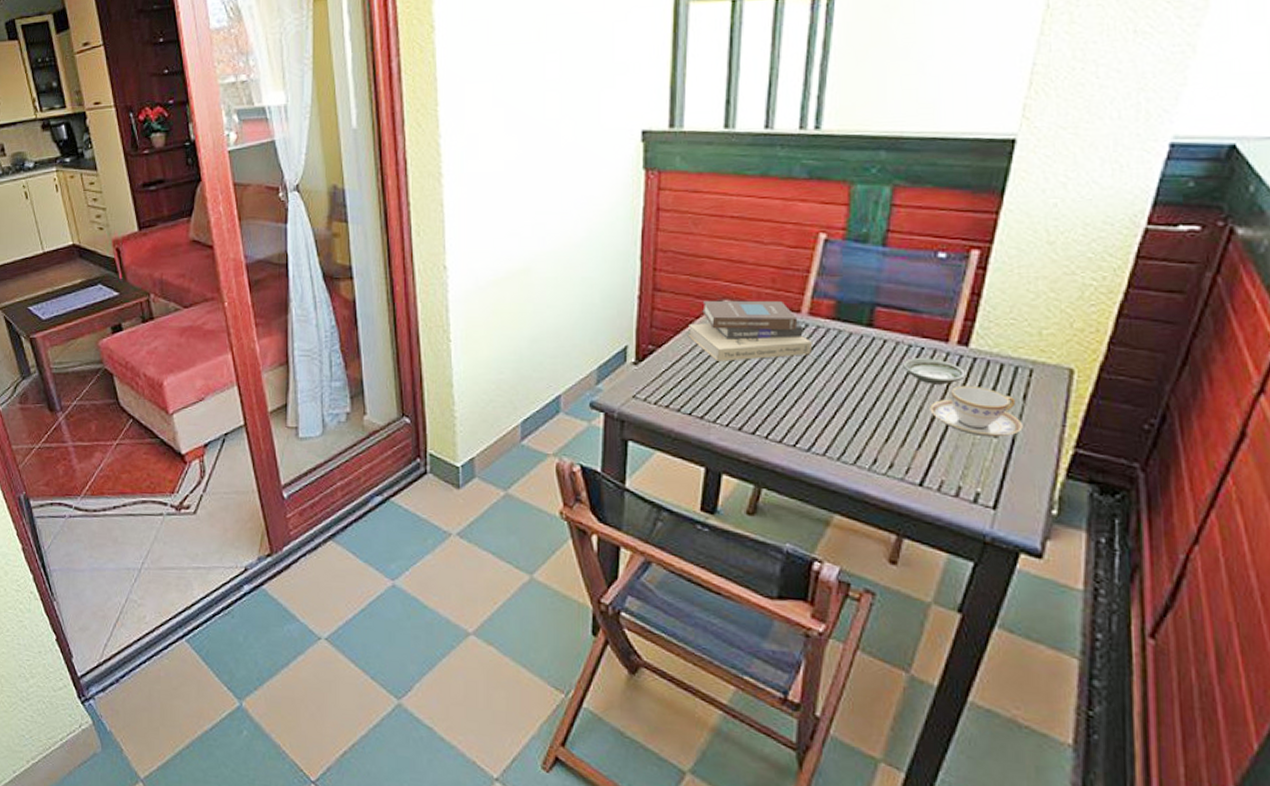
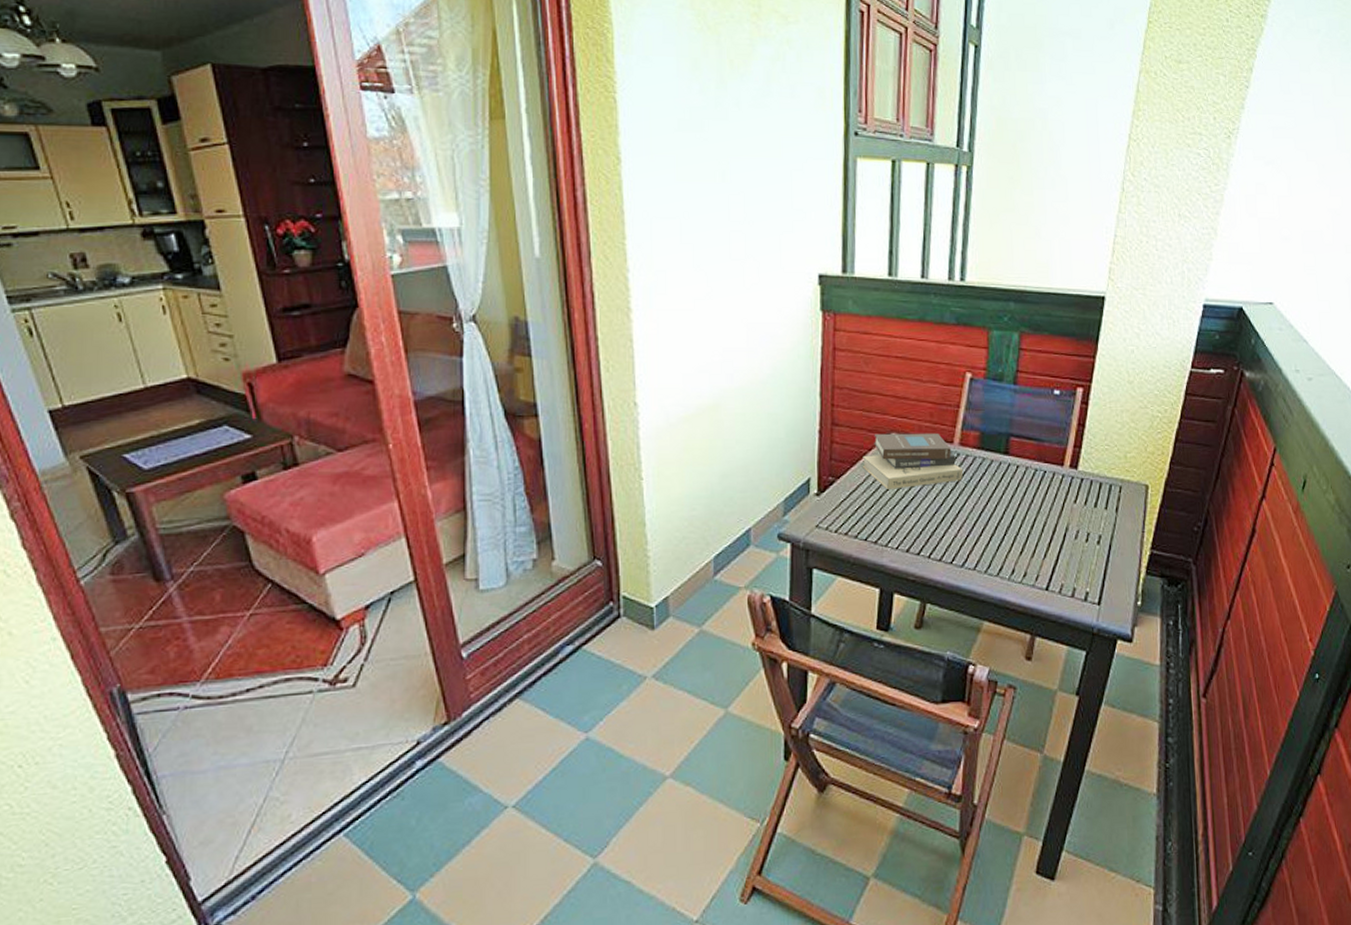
saucer: present [903,358,966,385] -> none [1031,480,1076,503]
teacup: present [930,385,1023,438] -> none [1051,502,1116,545]

